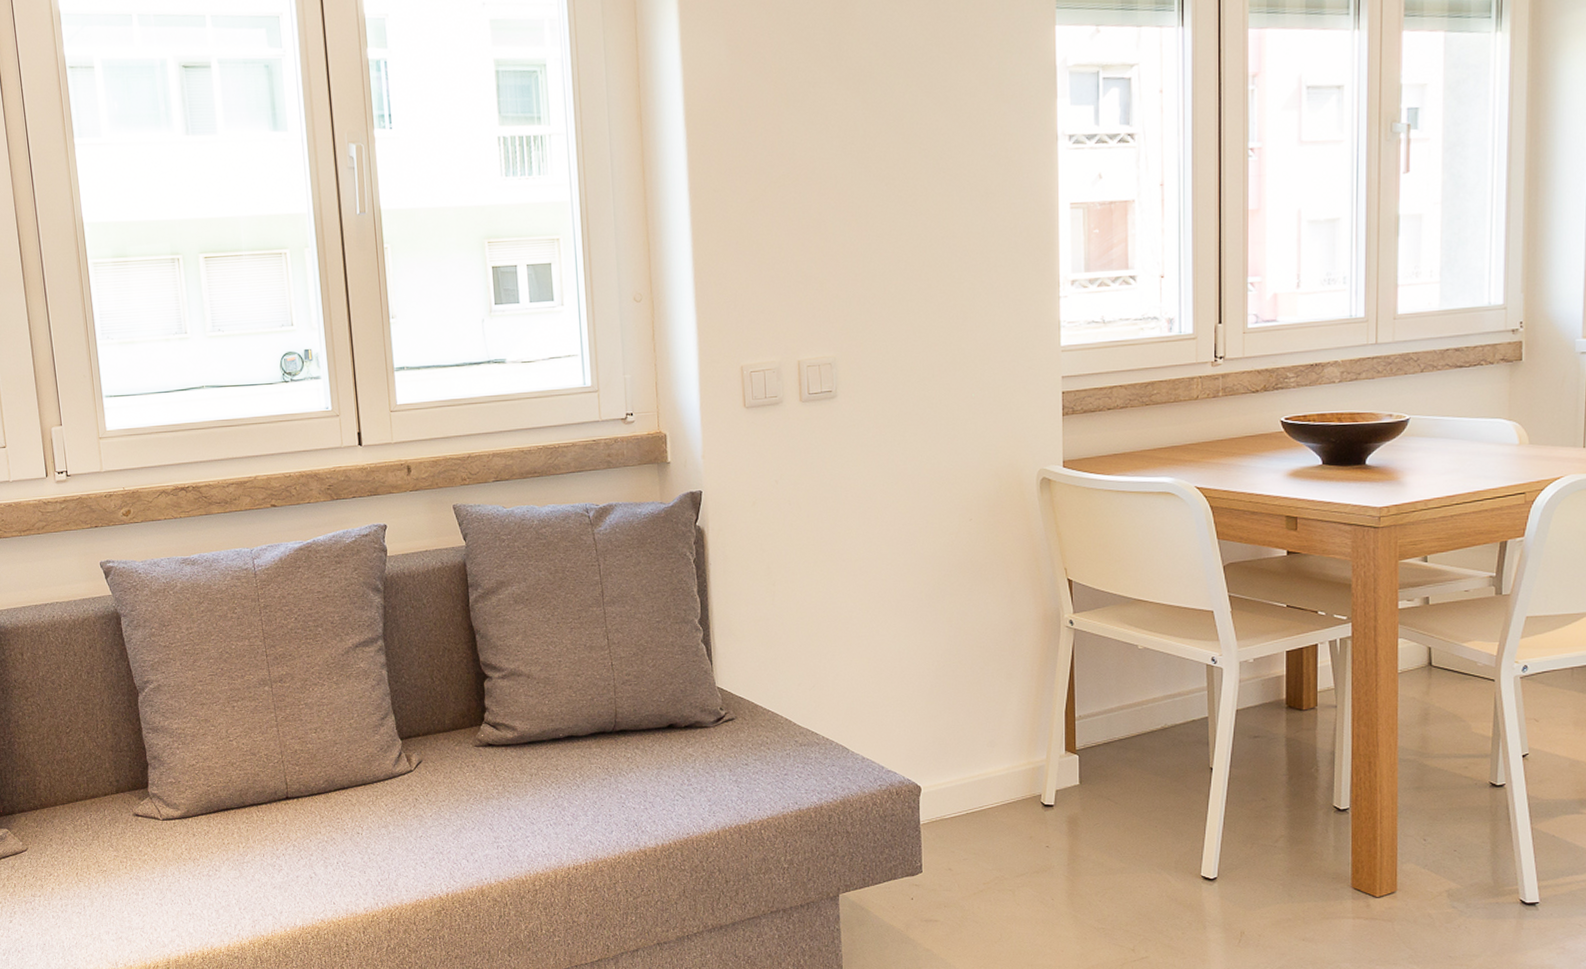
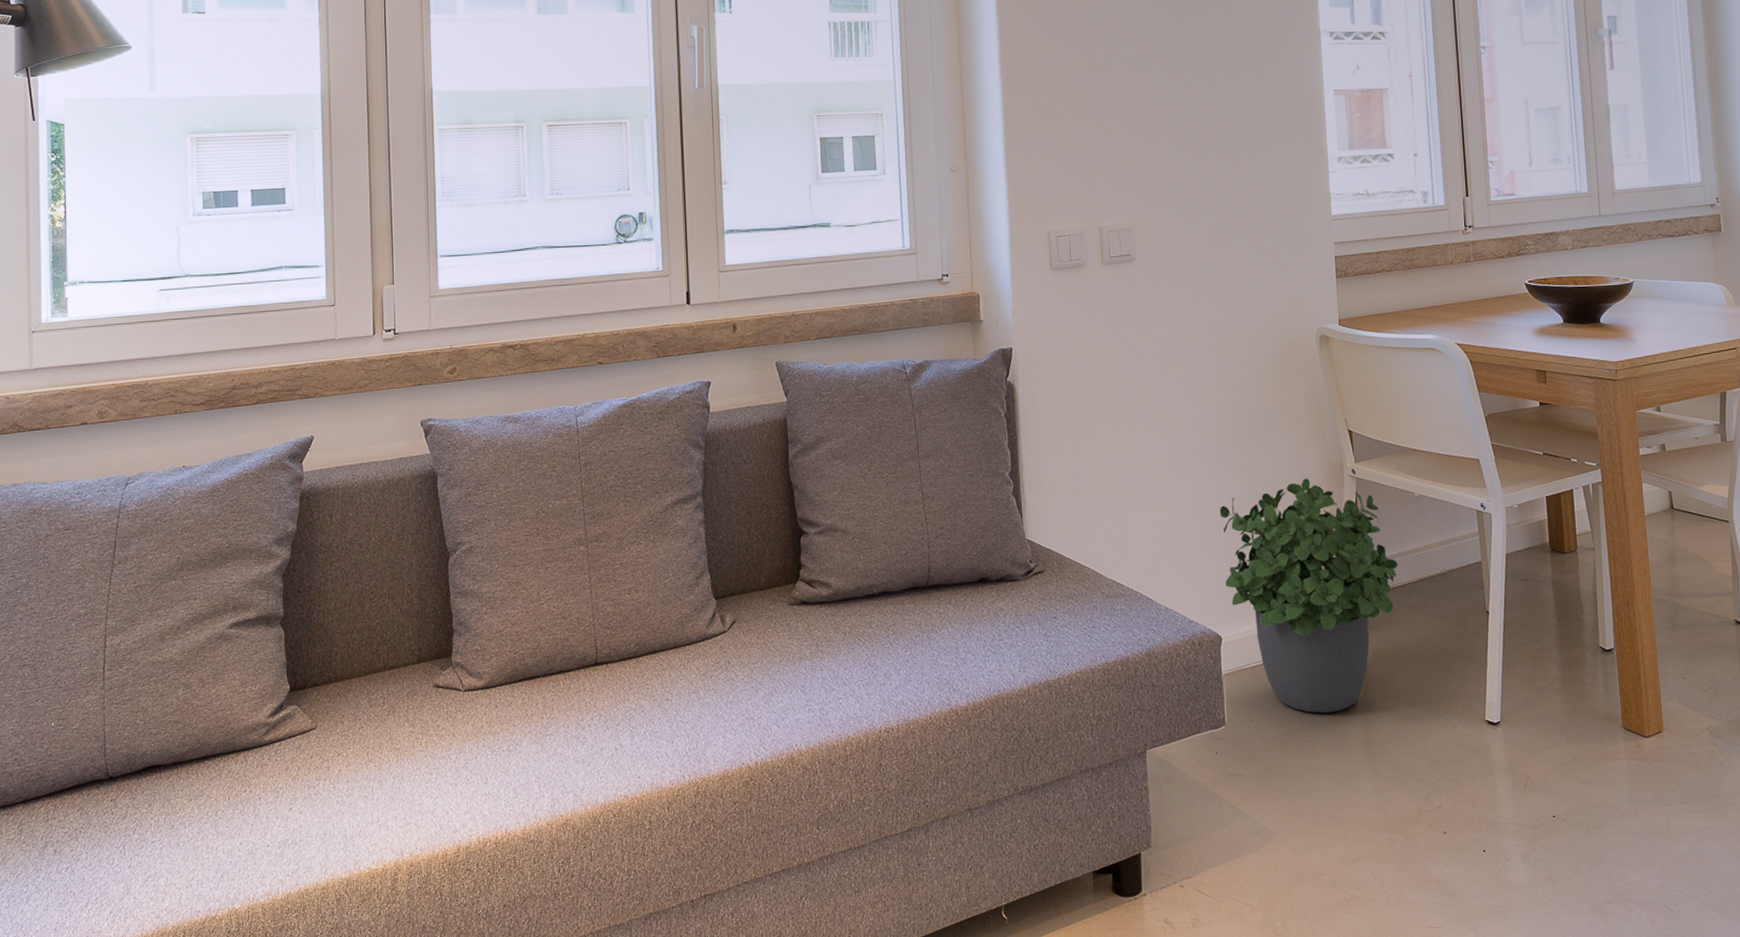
potted plant: none [922,629,1116,864] -> present [1219,478,1399,713]

